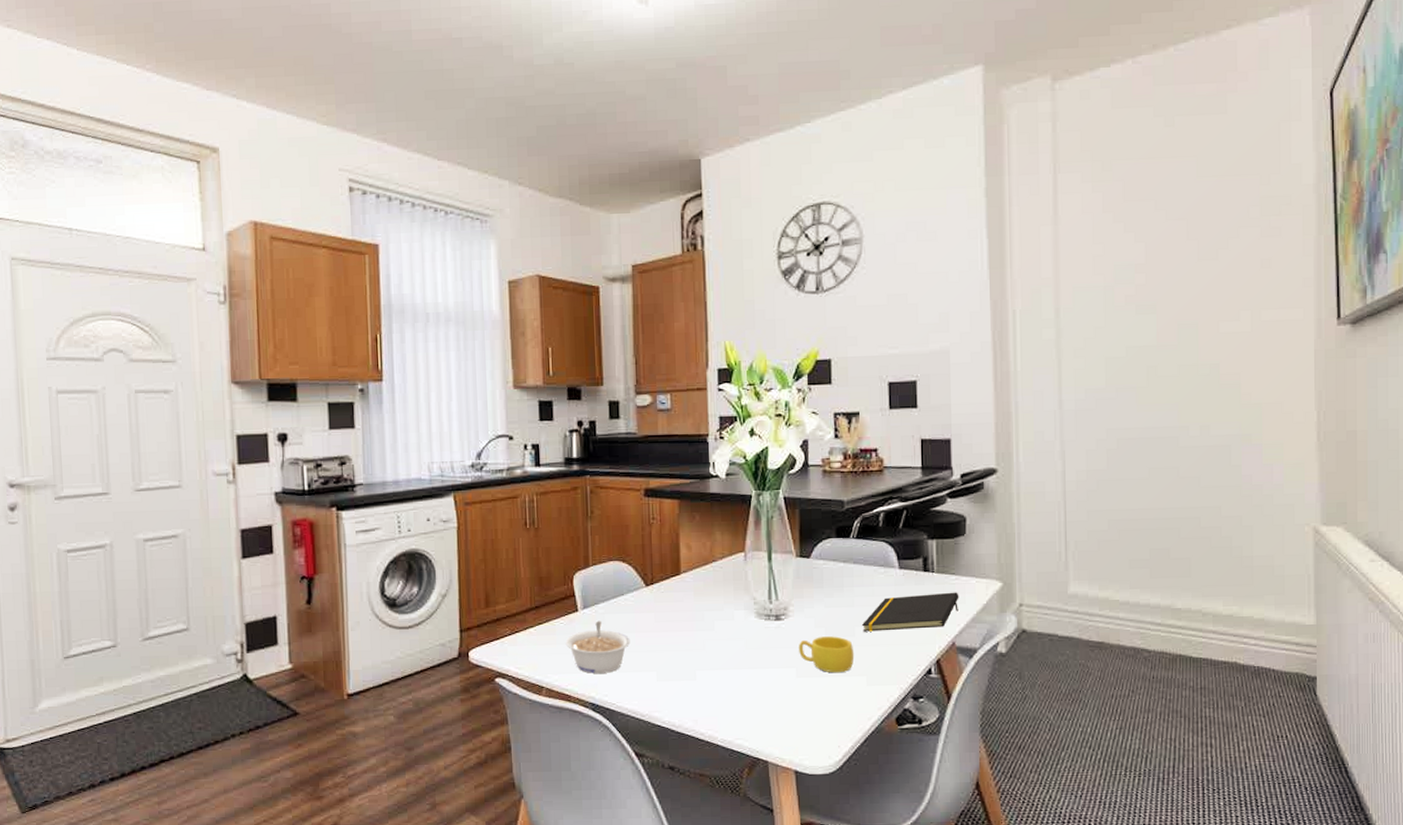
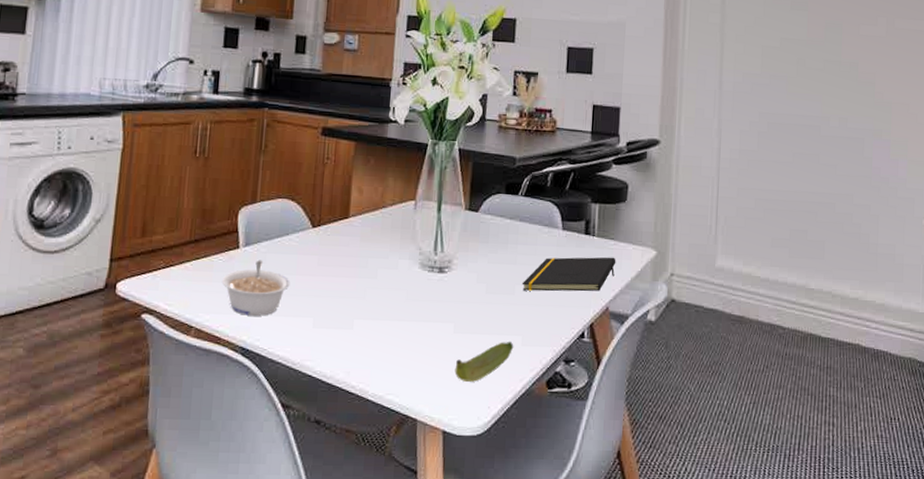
cup: present [799,636,855,673] -> none [459,292,513,331]
banana: none [801,681,859,723] -> present [454,341,514,382]

